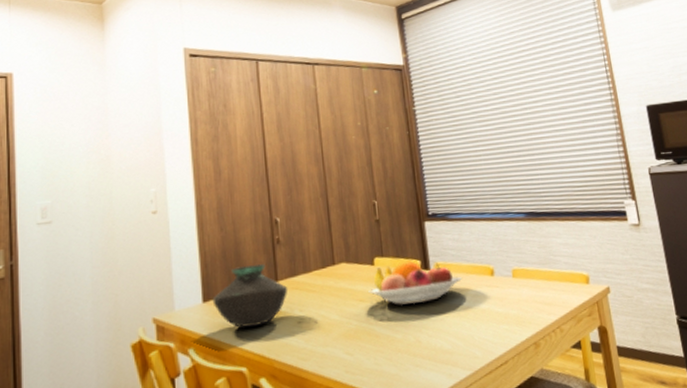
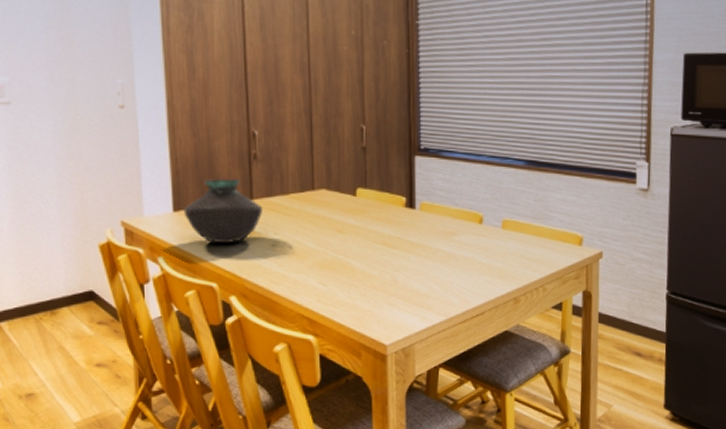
fruit bowl: present [368,260,462,306] -> none [348,196,448,243]

